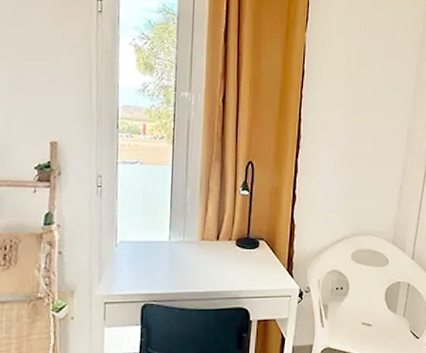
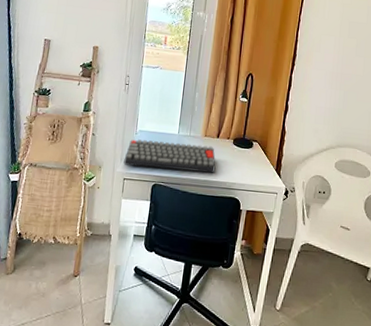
keyboard: none [103,251,218,286] -> present [123,139,216,173]

